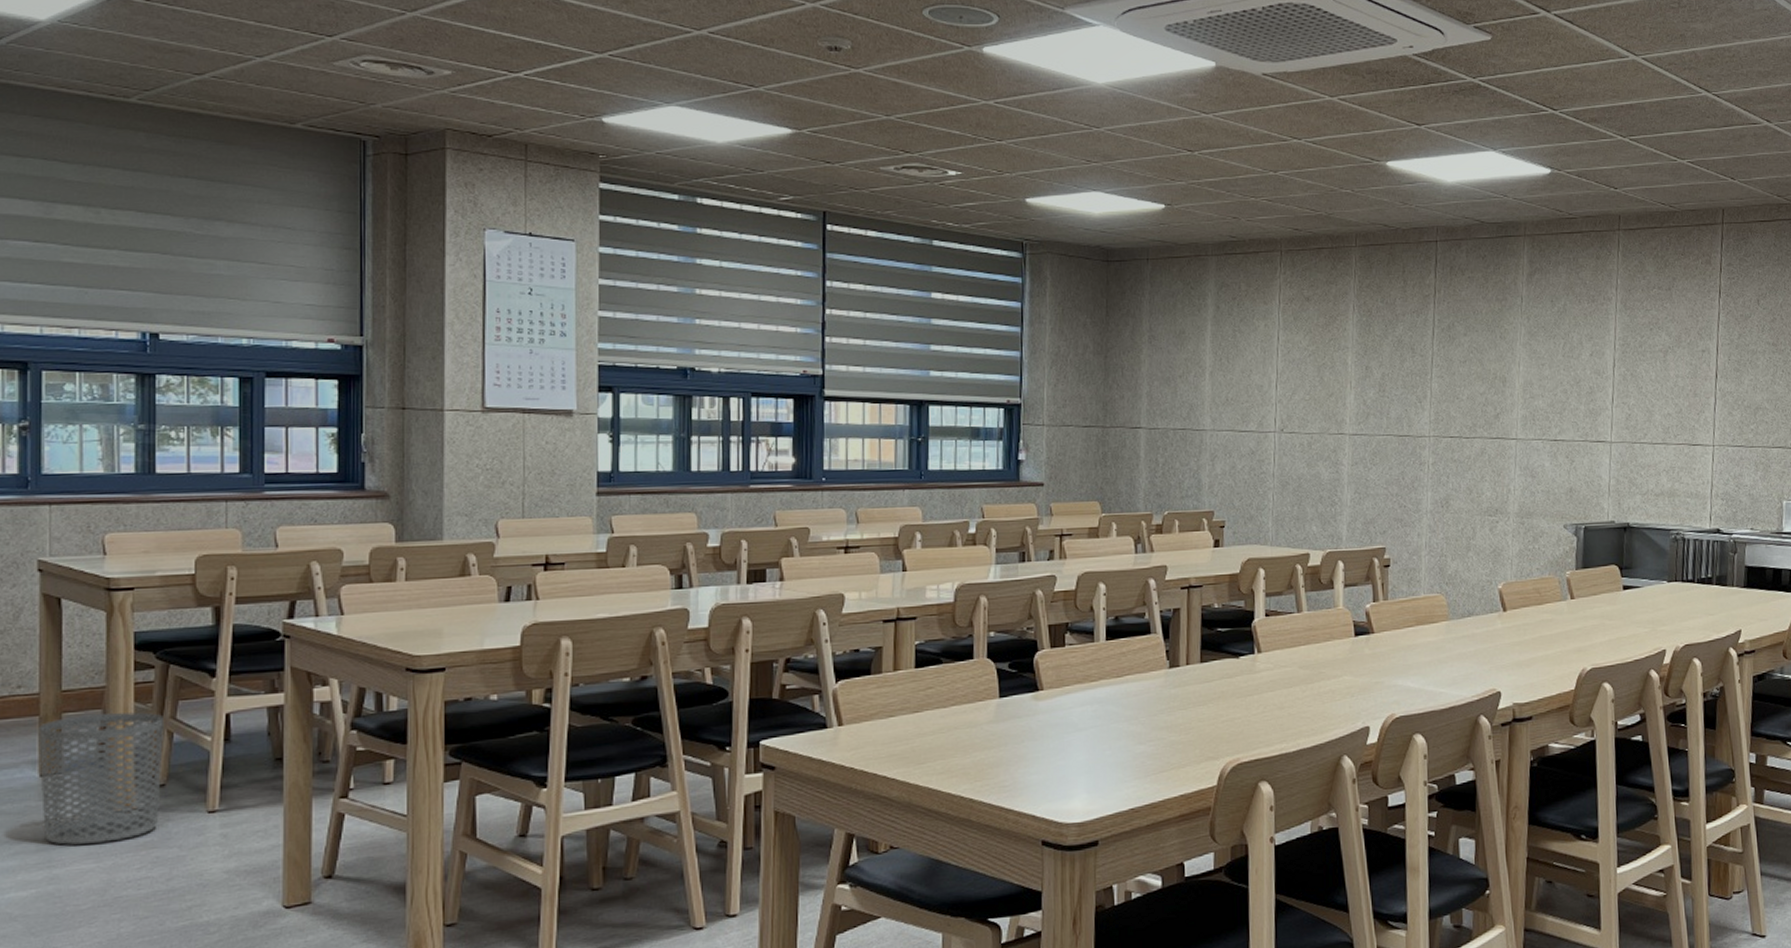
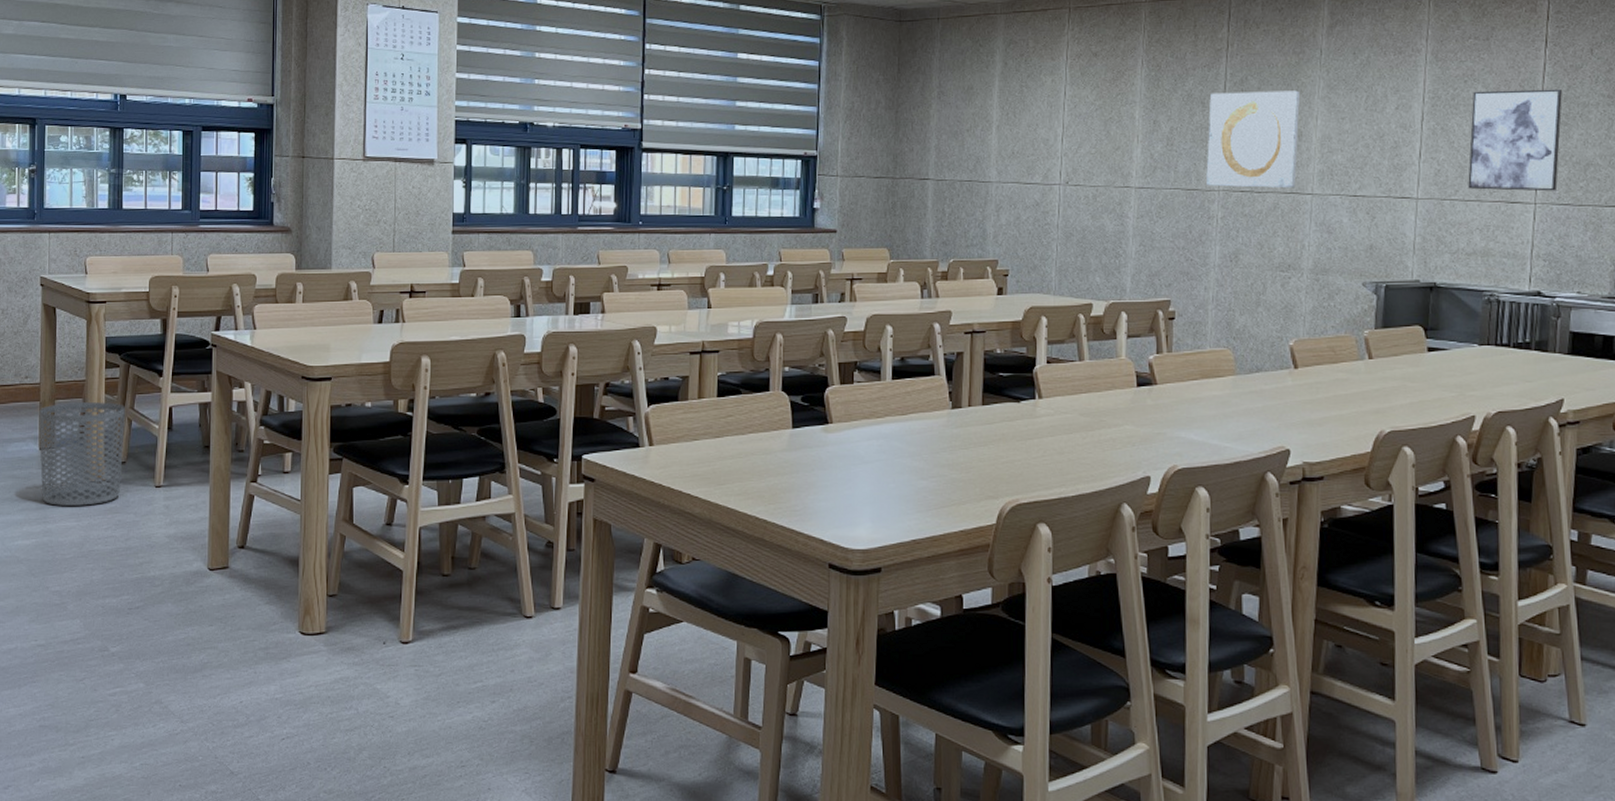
wall art: none [1417,337,1504,434] -> present [1206,90,1301,189]
wall art: none [1655,337,1735,434] -> present [1468,88,1562,192]

